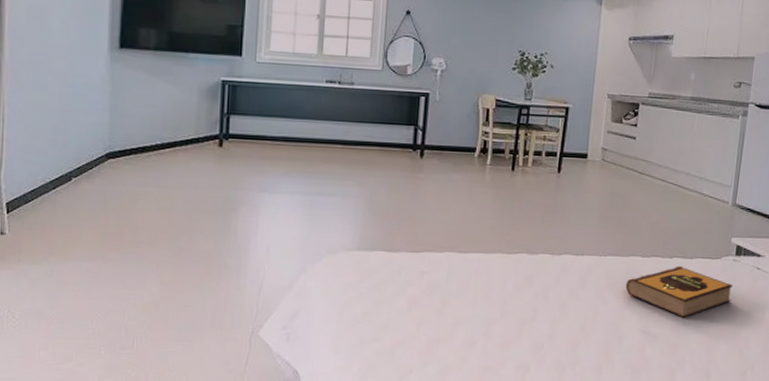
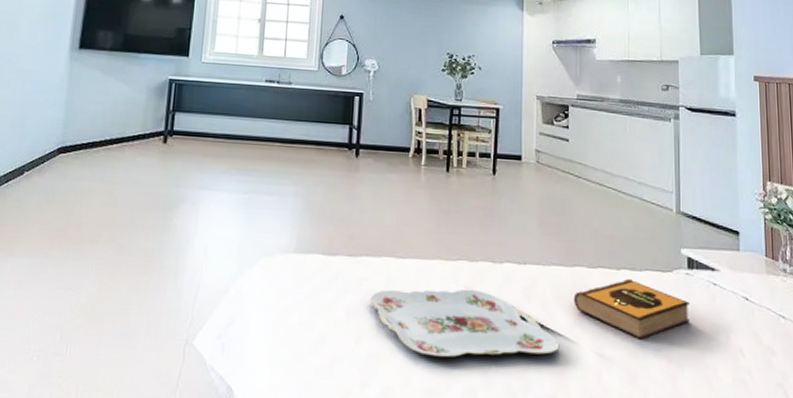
serving tray: none [431,279,609,339] -> present [370,289,560,357]

